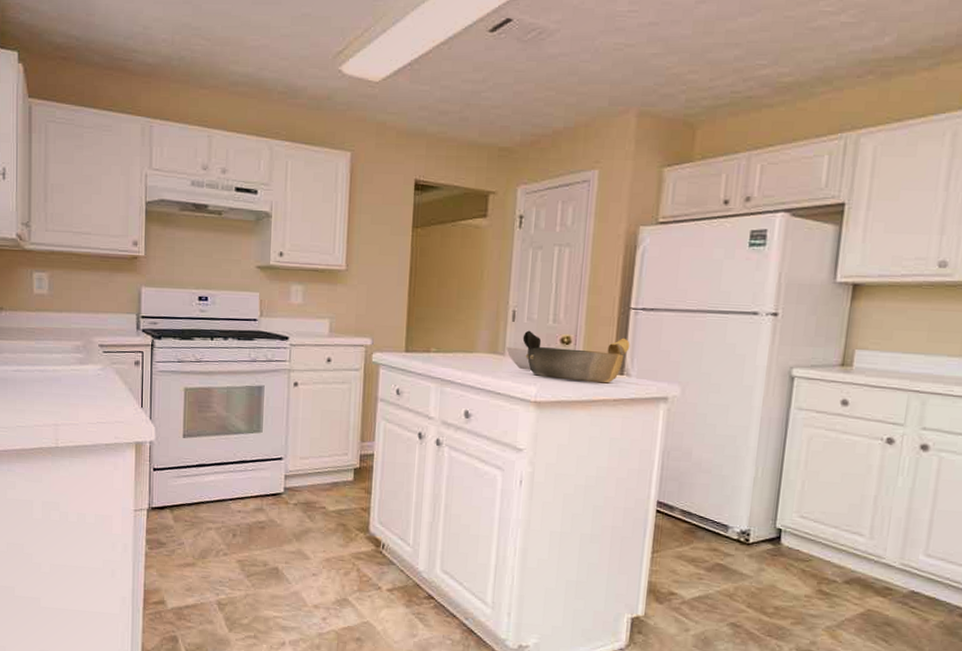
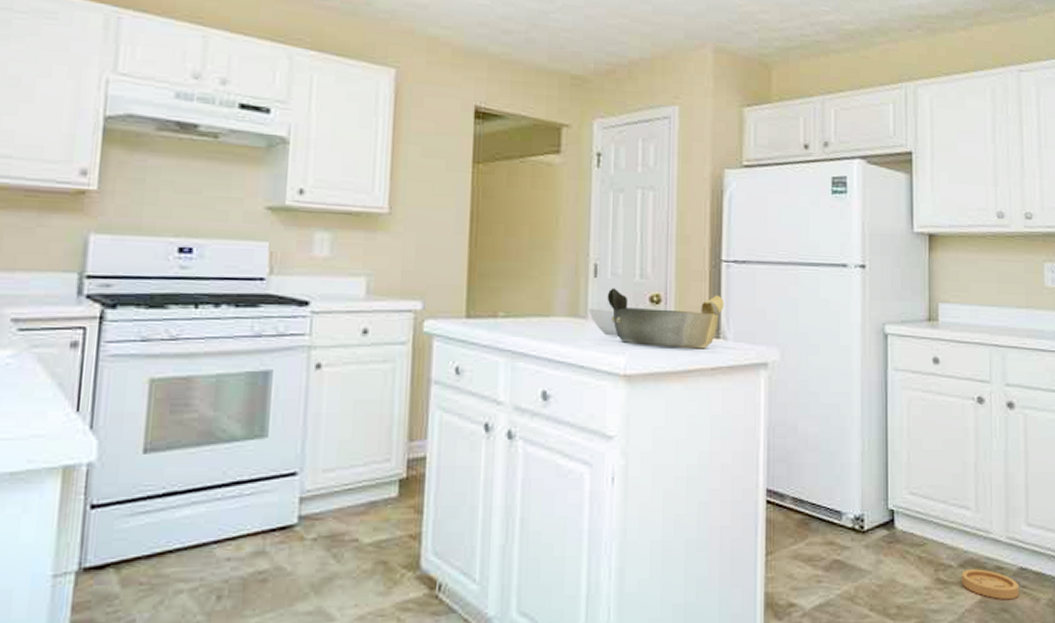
pet bowl: none [845,586,908,617] -> present [962,569,1020,600]

